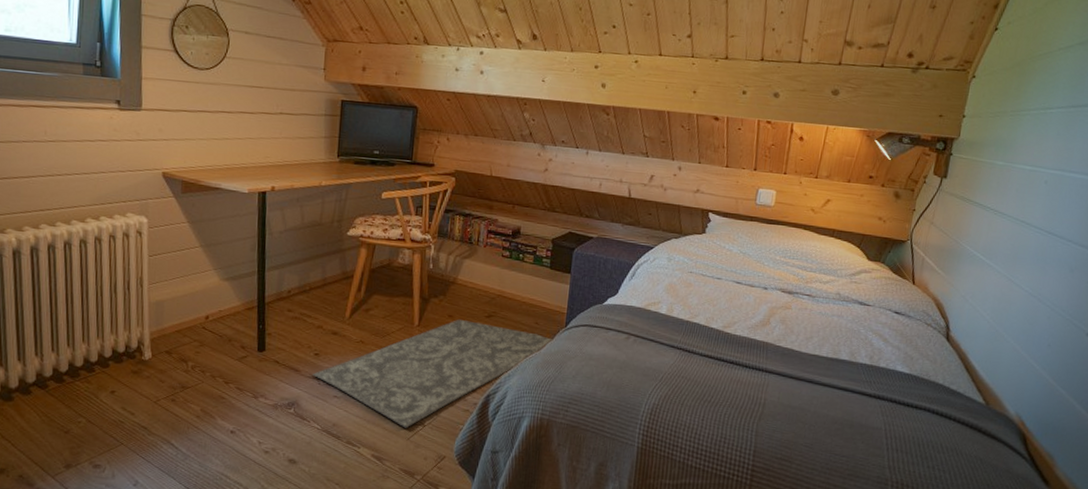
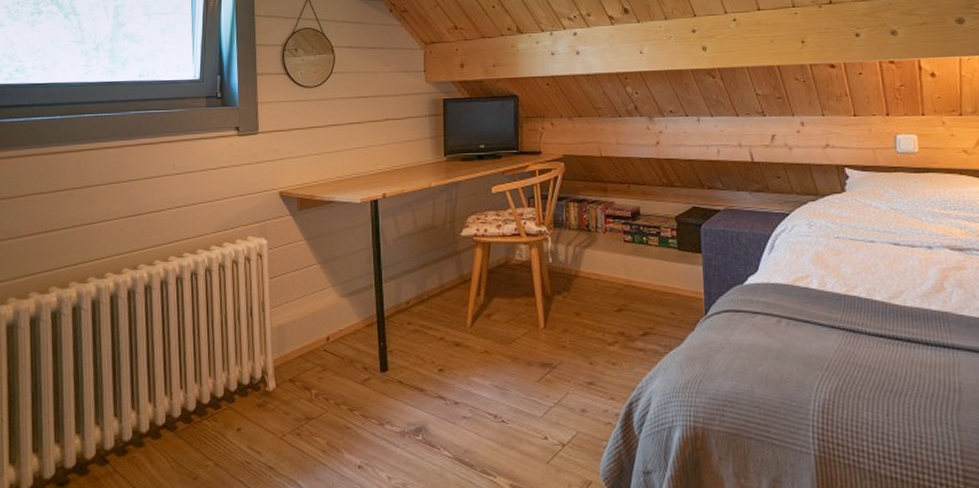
rug: present [313,319,554,428] -> none [439,316,695,450]

